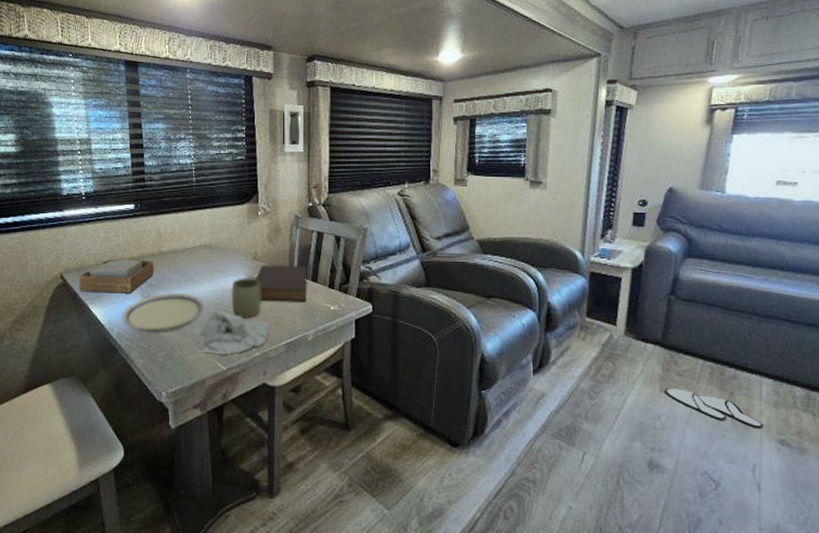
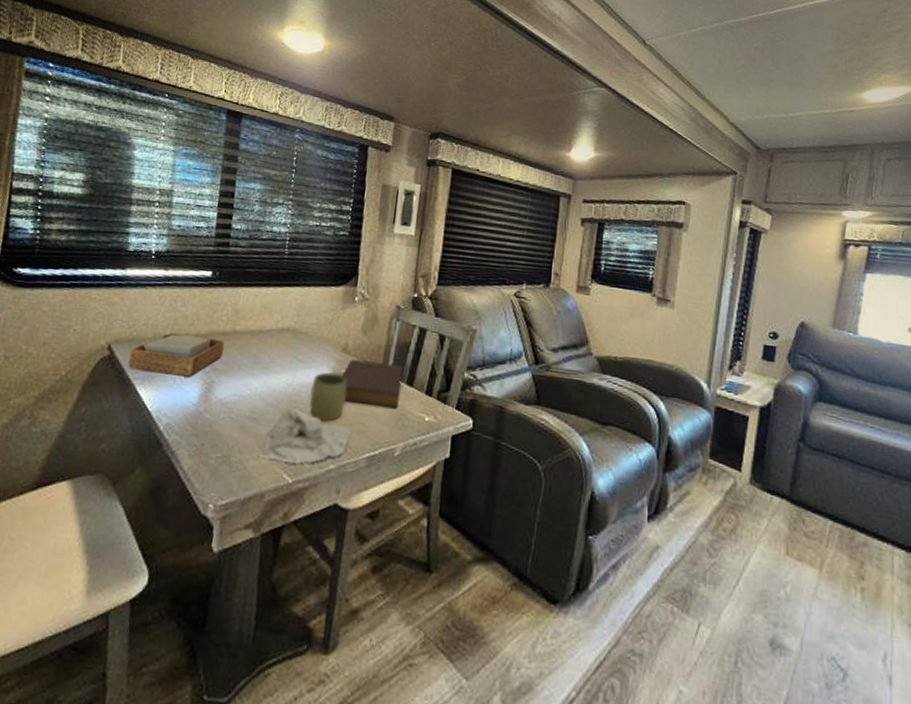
plate: present [121,292,205,333] -> none [174,380,278,429]
slippers: present [665,388,764,429] -> none [791,551,896,609]

